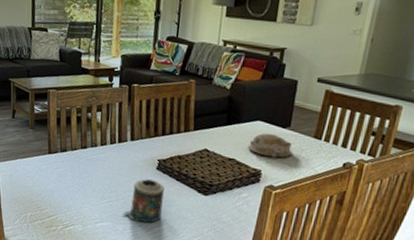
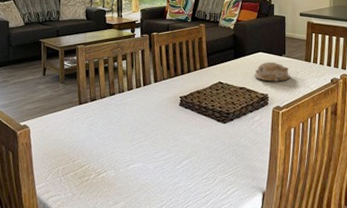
candle: present [123,179,164,223] -> none [152,116,188,158]

